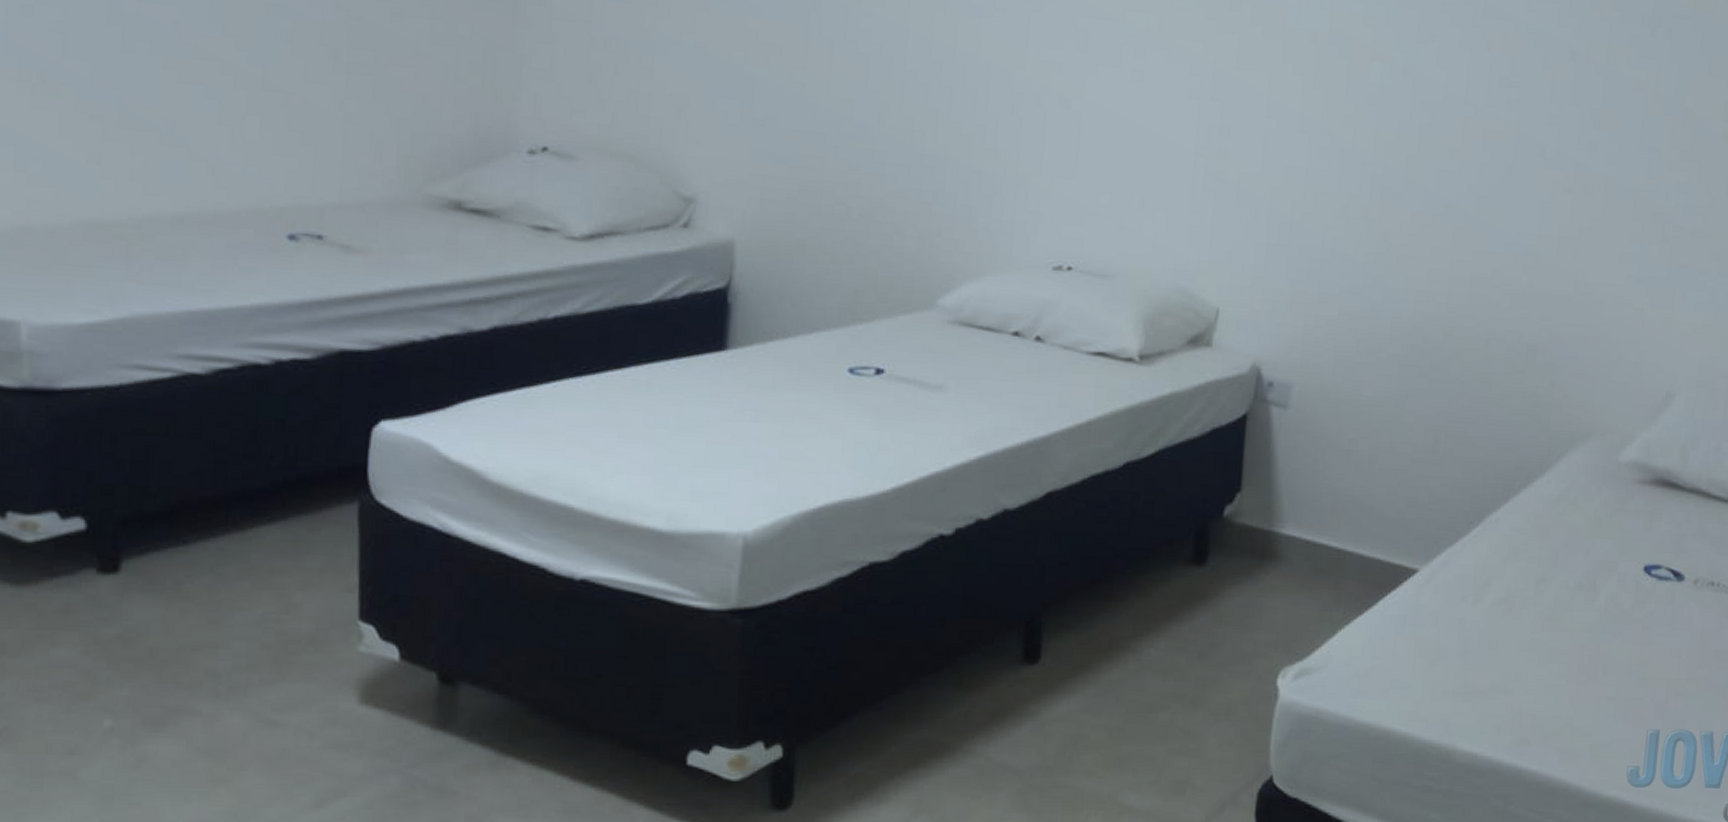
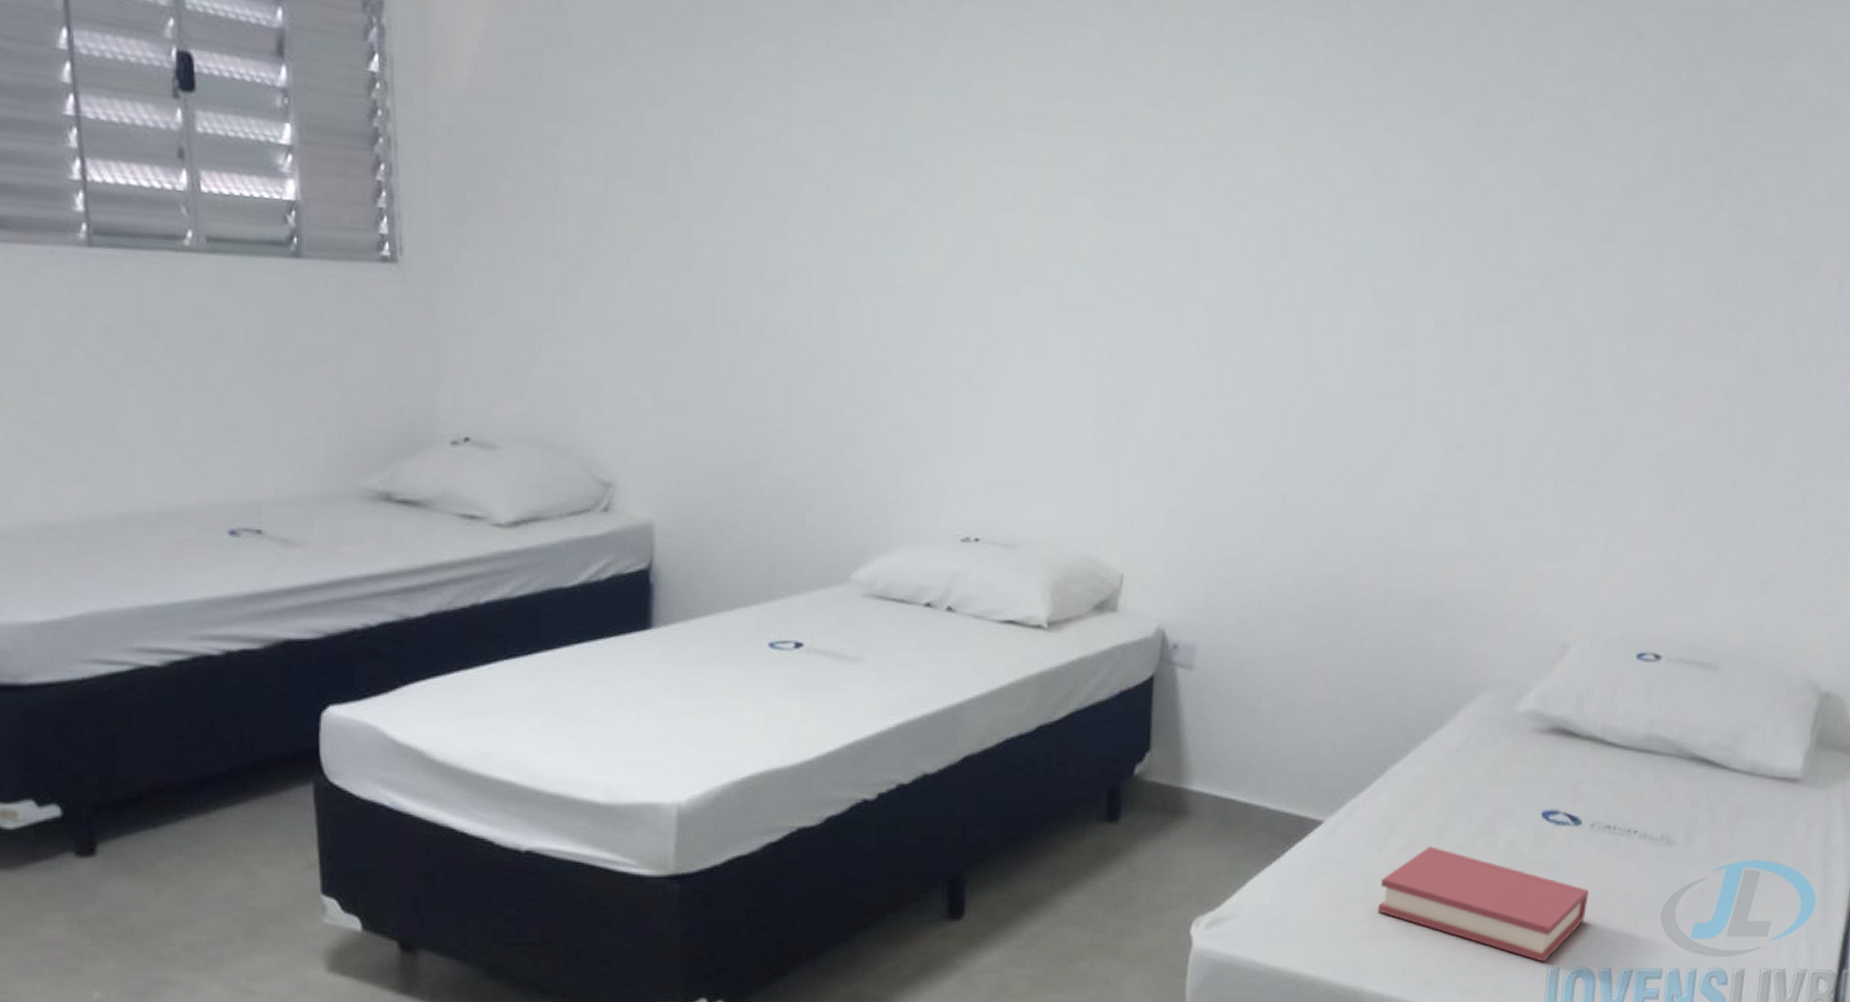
hardback book: none [1472,599,1692,724] -> present [1377,846,1590,962]

